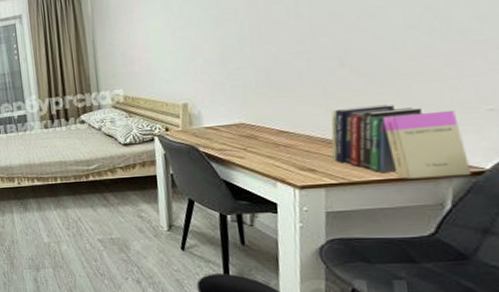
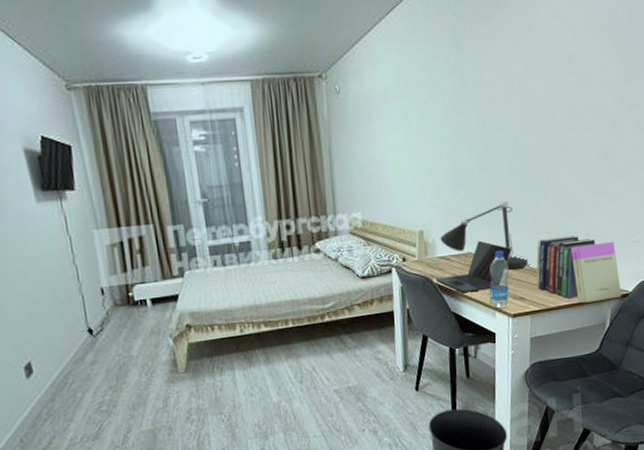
laptop: none [203,111,296,163] -> present [436,240,511,294]
desk lamp: none [206,71,323,140] -> present [440,200,531,270]
bottle: none [267,121,294,180] -> present [489,250,509,309]

